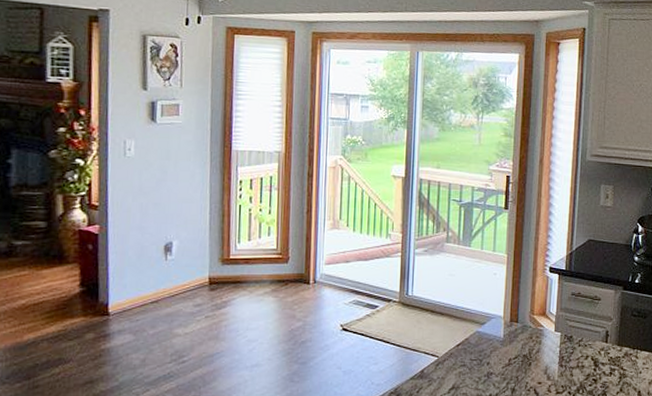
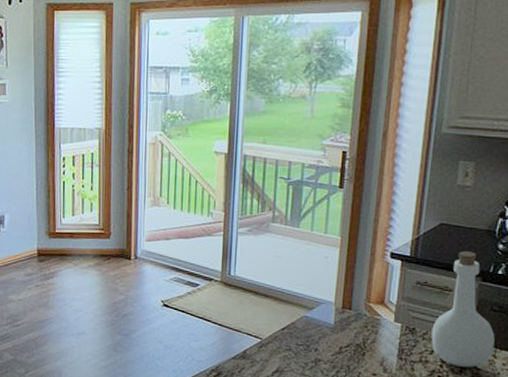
bottle: none [585,264,636,369] -> present [431,251,495,367]

